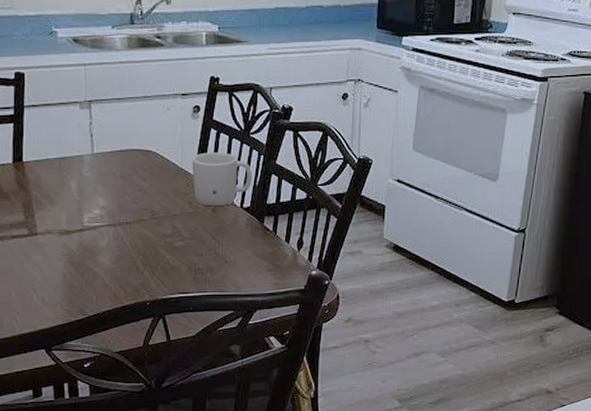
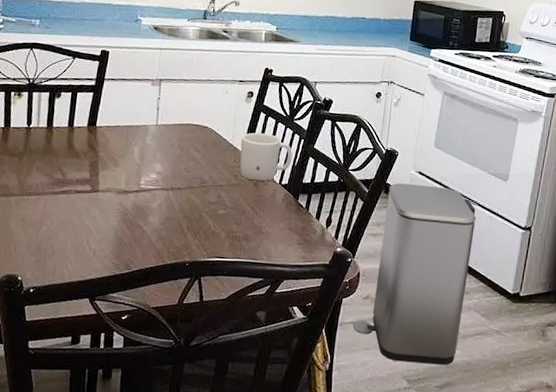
pedal bin: none [335,195,464,382] -> present [352,183,476,365]

